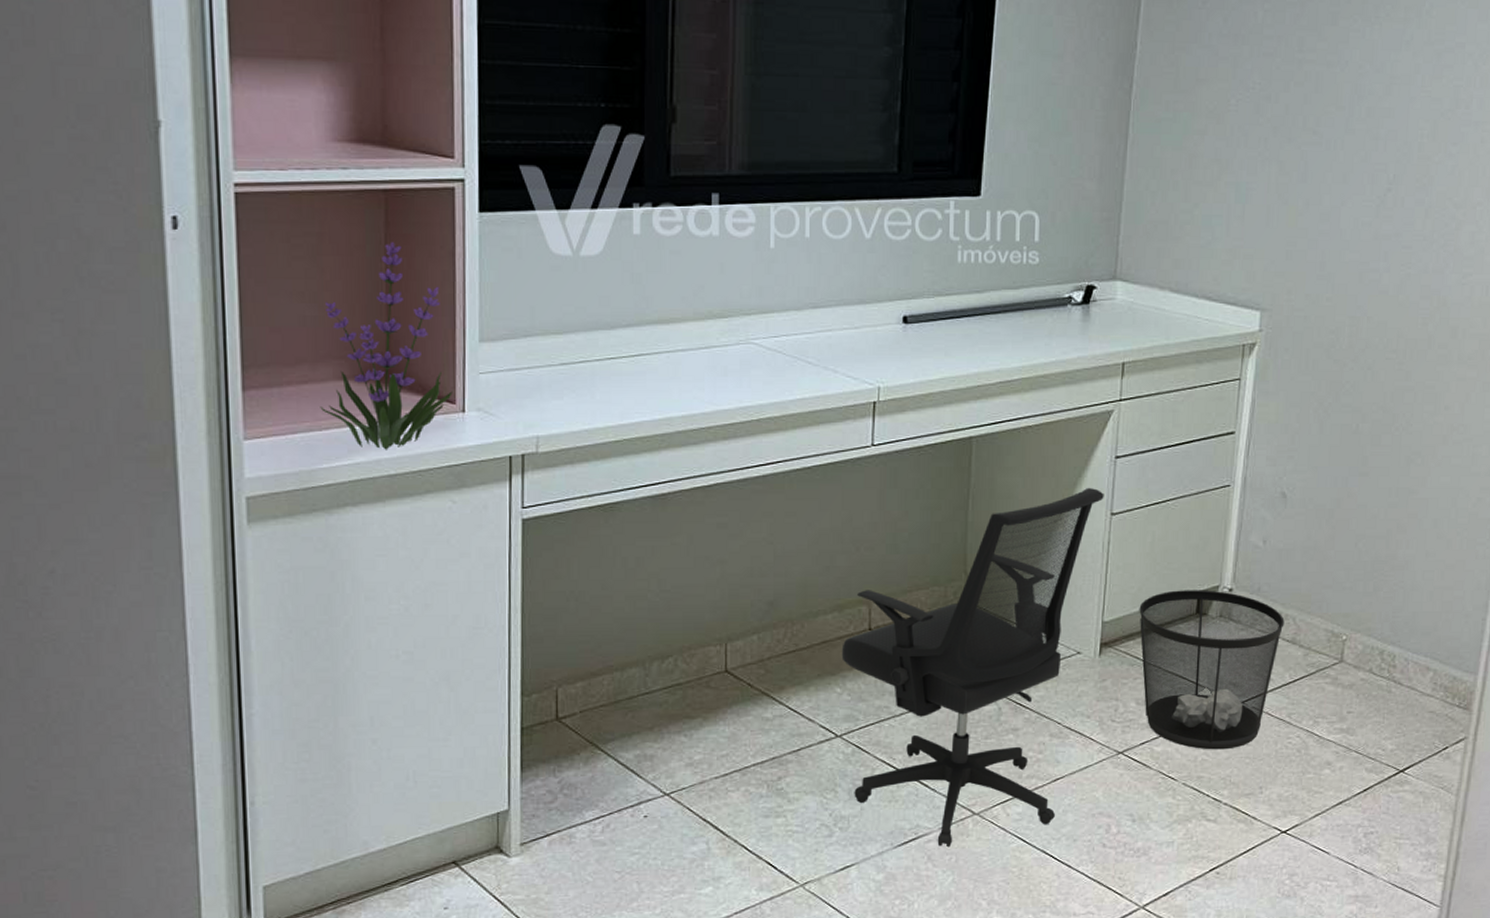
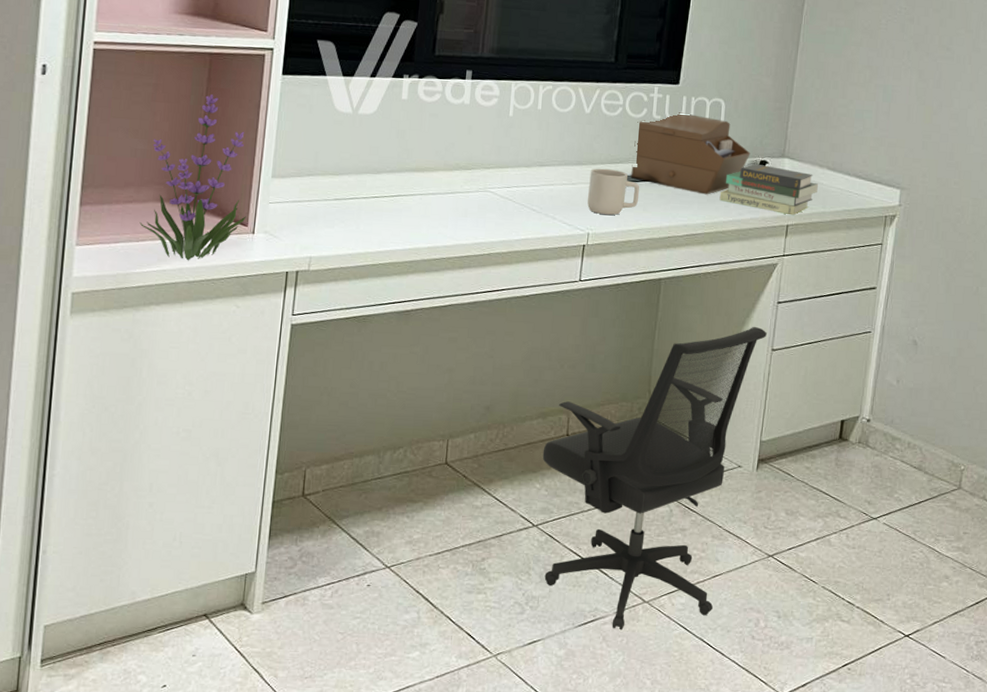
mug: none [874,306,939,364] -> present [587,168,640,216]
sewing box: none [927,231,1074,332] -> present [631,112,751,195]
books: none [1038,289,1159,351] -> present [719,163,818,216]
waste bin: present [1139,590,1285,750] -> none [791,418,913,559]

